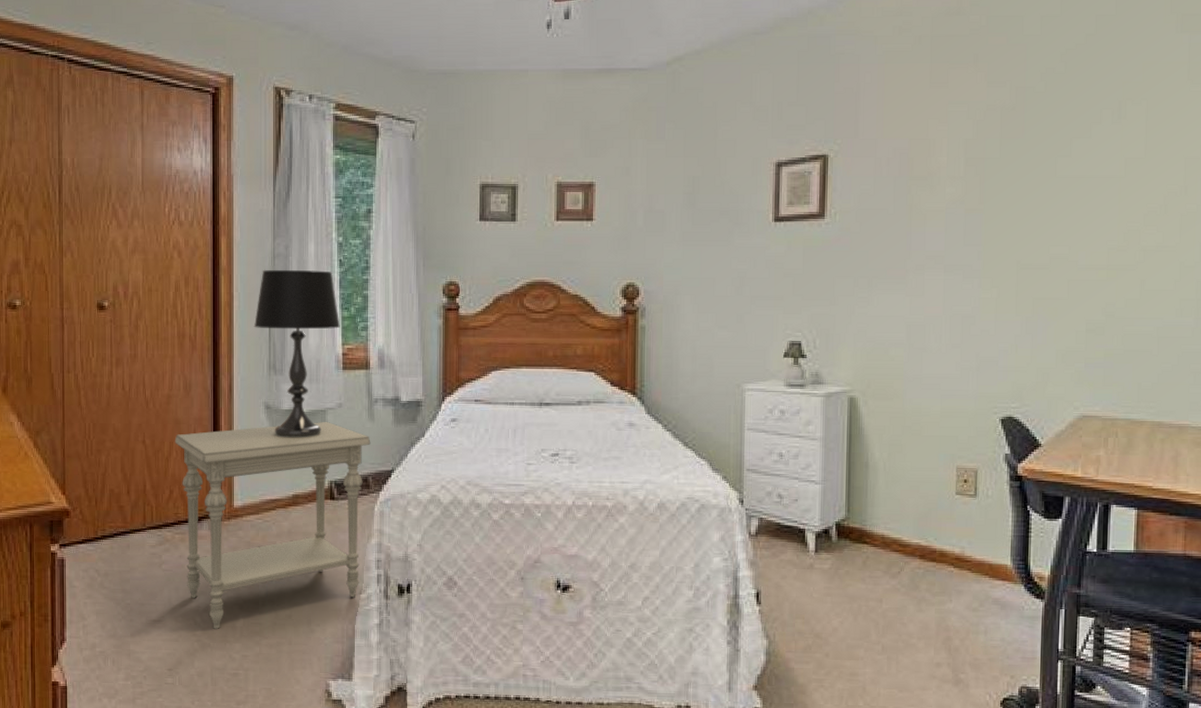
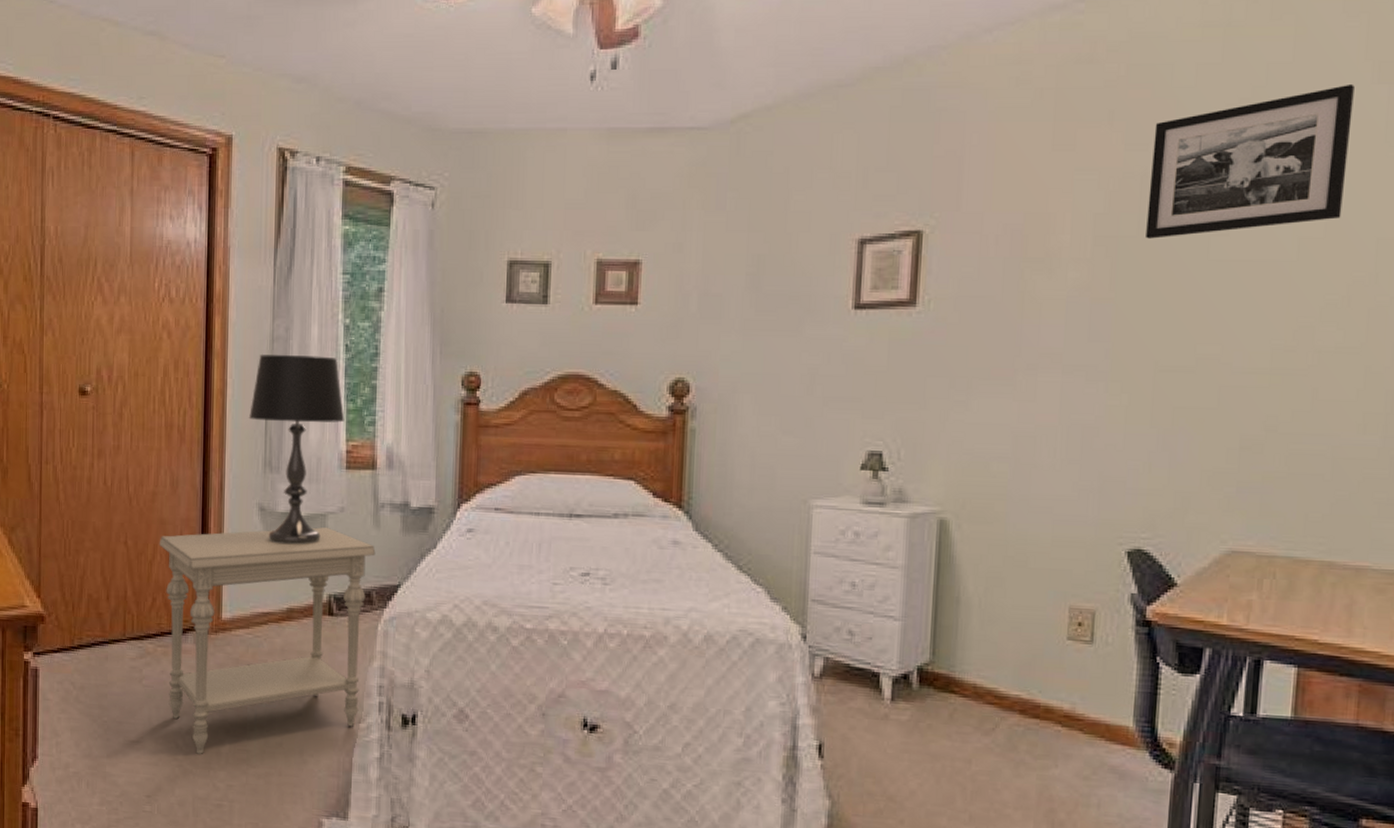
picture frame: none [1007,32,1163,160] -> present [1146,83,1355,239]

